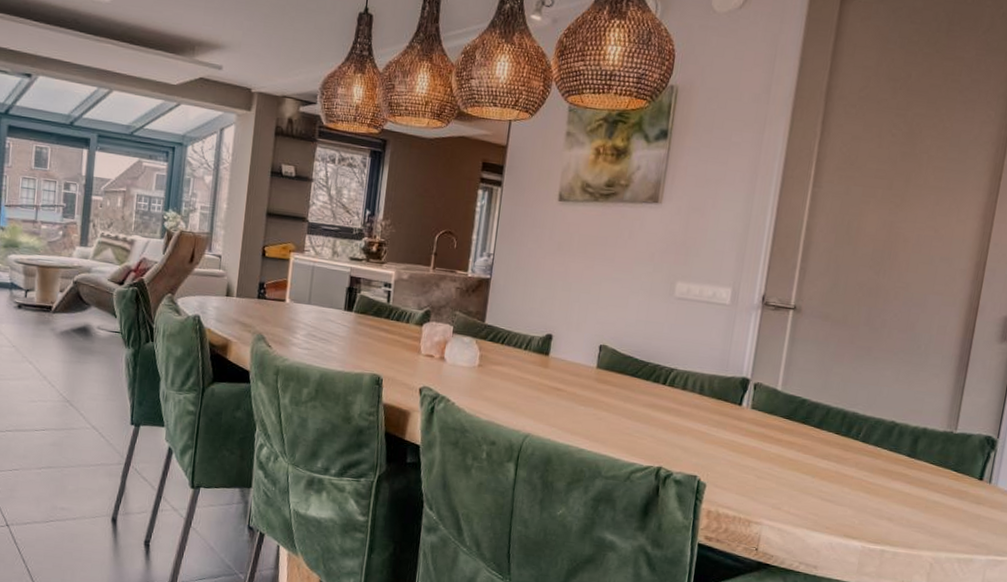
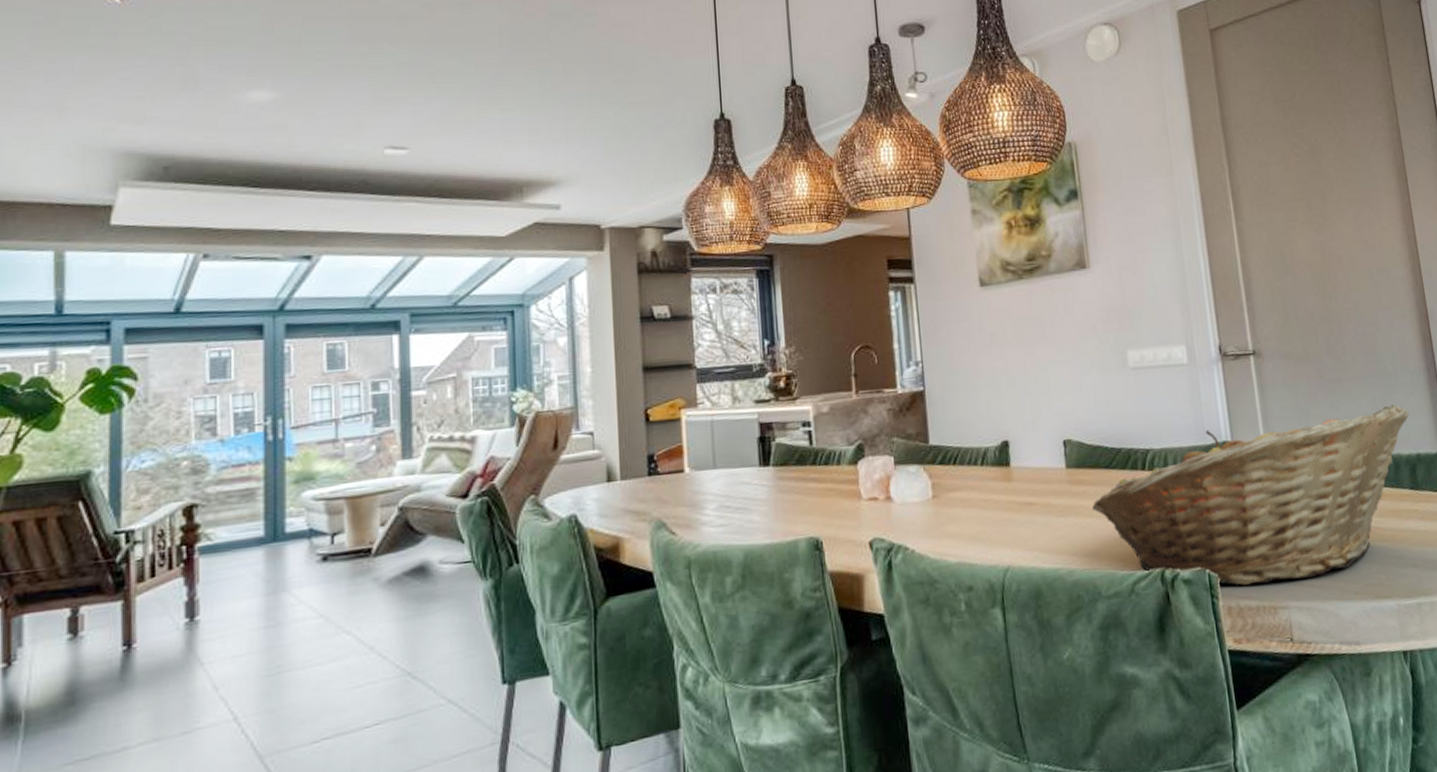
fruit basket: none [611,364,929,507] -> present [1092,404,1409,586]

